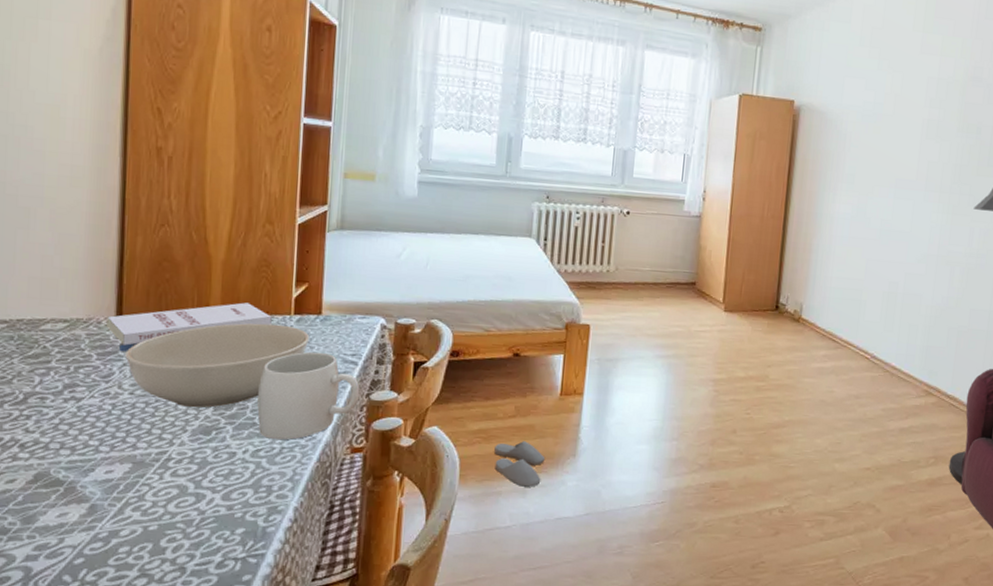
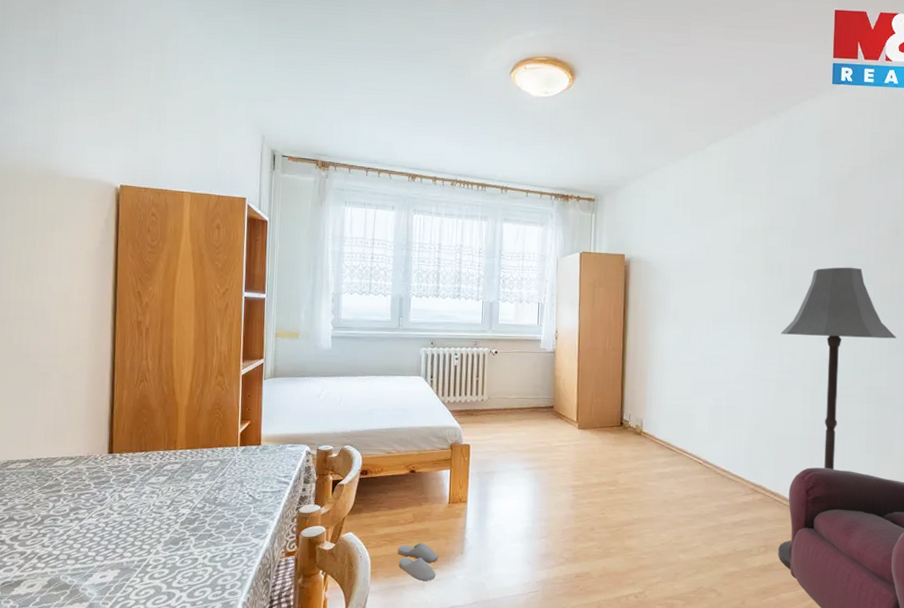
books: present [107,302,272,352] -> none [101,438,223,481]
bowl: present [125,323,310,408] -> none [115,454,252,524]
mug: present [257,351,360,440] -> none [213,475,292,548]

